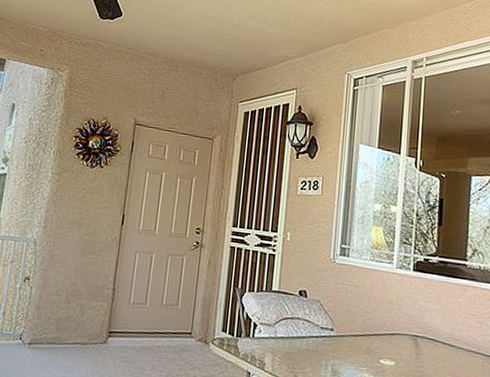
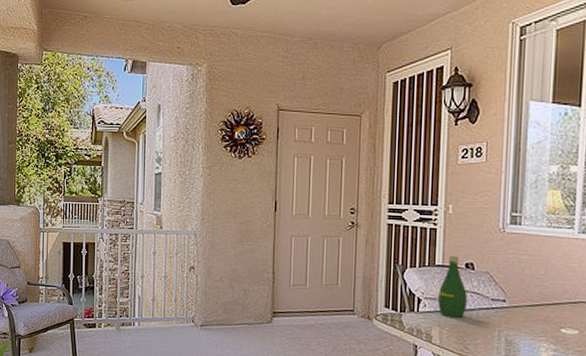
bottle: none [272,282,300,345] -> present [438,255,467,318]

